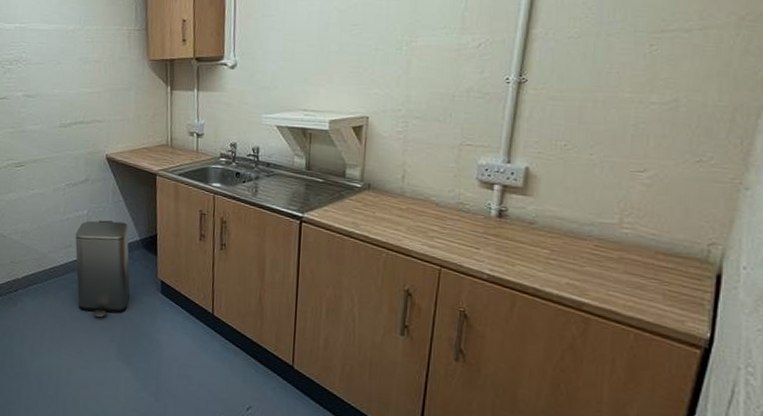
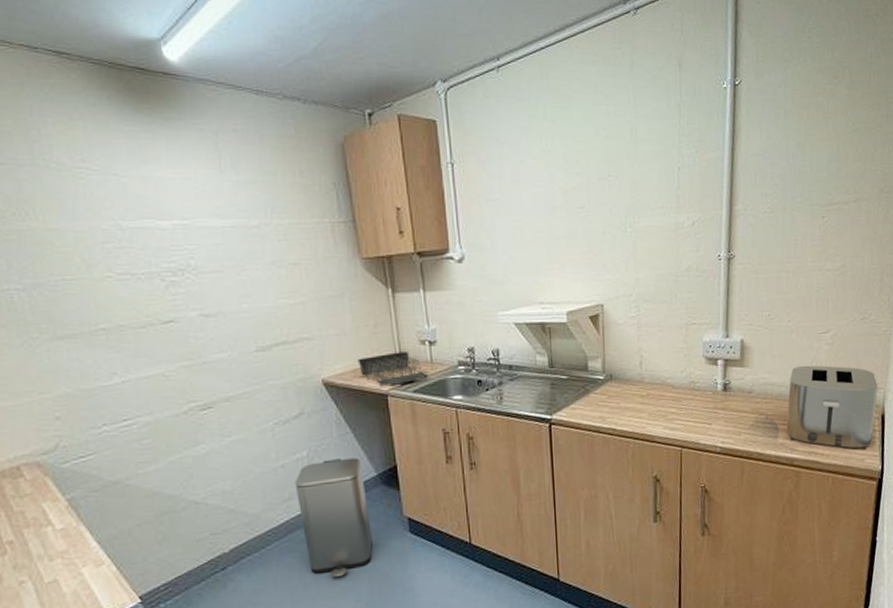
dish rack: none [135,139,194,167] -> present [357,352,429,387]
toaster: none [574,203,716,311] -> present [785,365,879,450]

